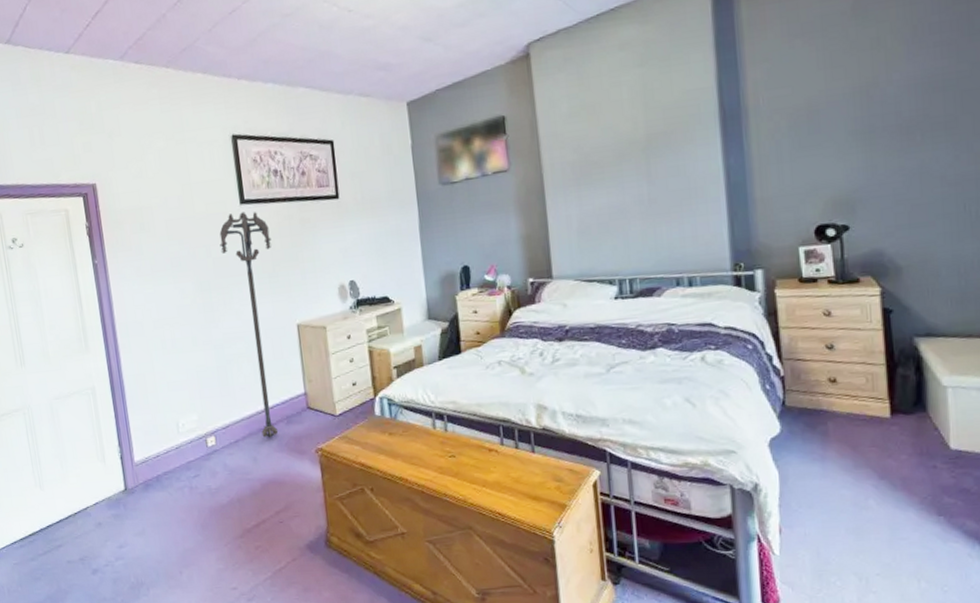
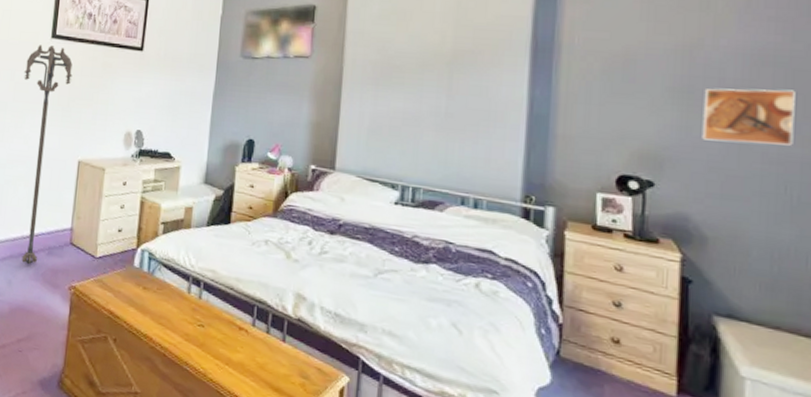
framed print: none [884,110,967,176] -> present [702,88,796,146]

